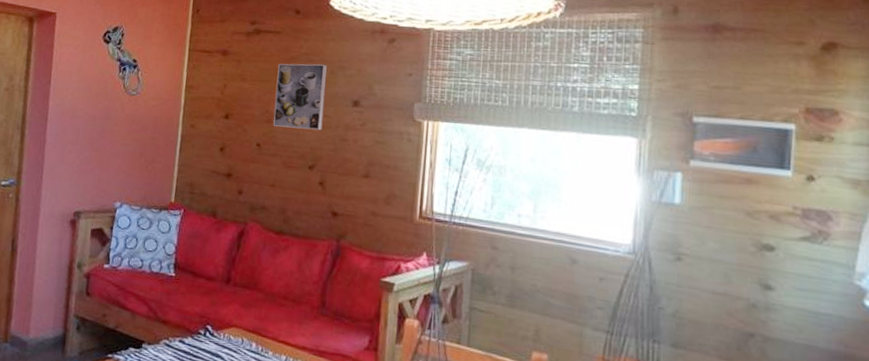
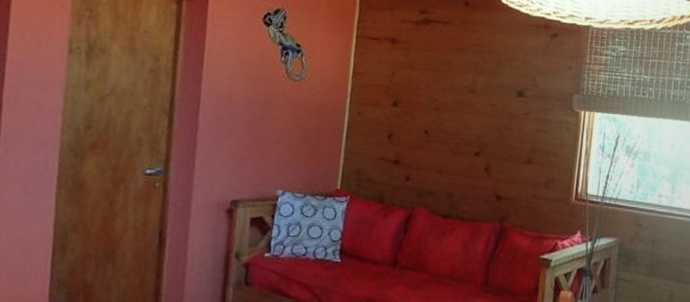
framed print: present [273,63,328,131] -> none [441,53,495,119]

